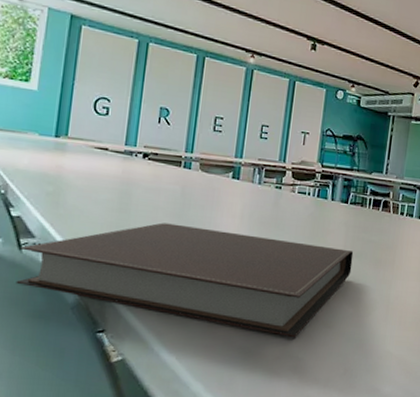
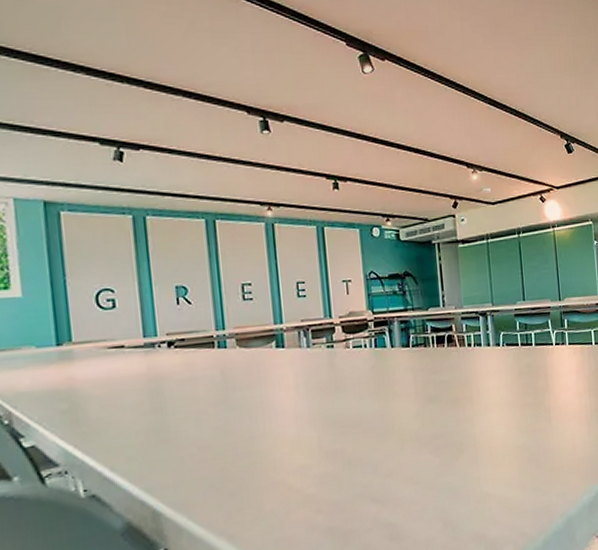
notebook: present [16,222,354,337] -> none [42,396,429,524]

